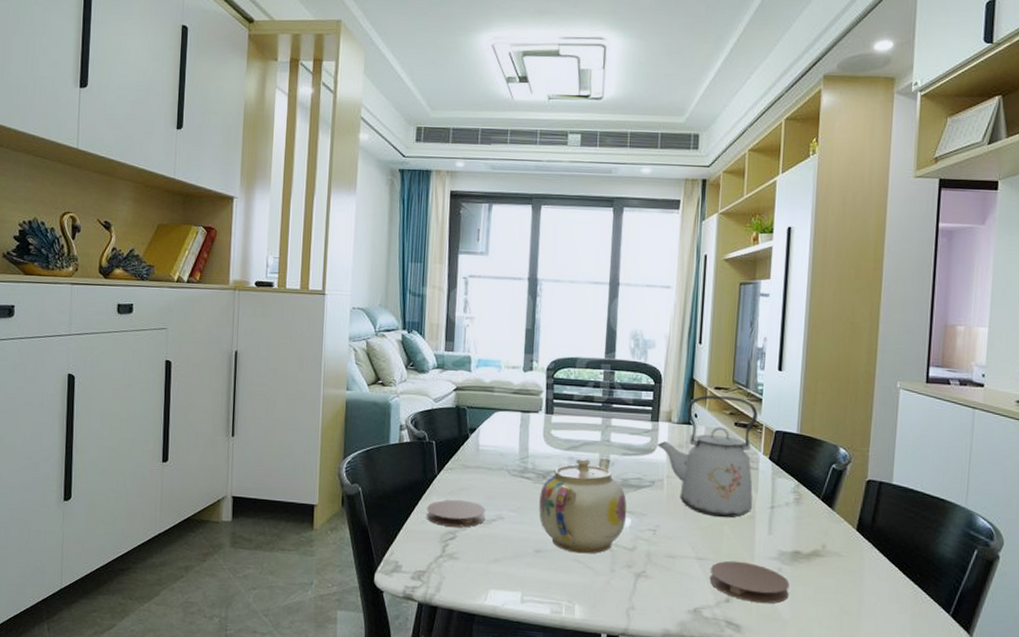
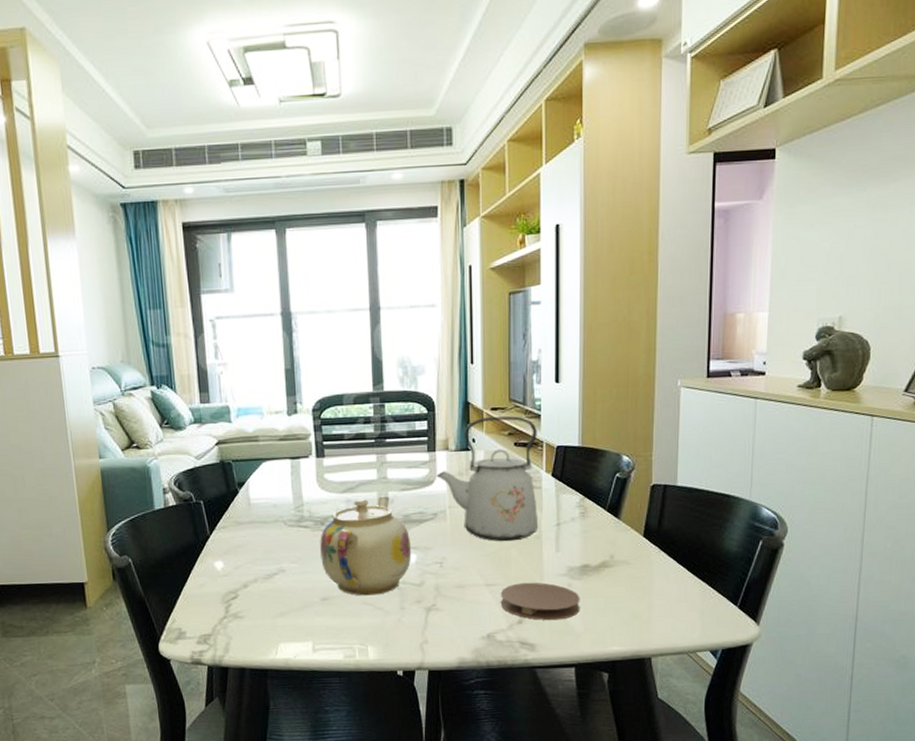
coaster: present [426,499,486,528] -> none [204,557,266,587]

